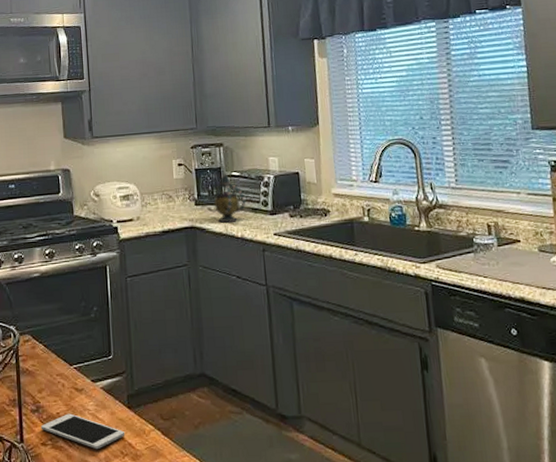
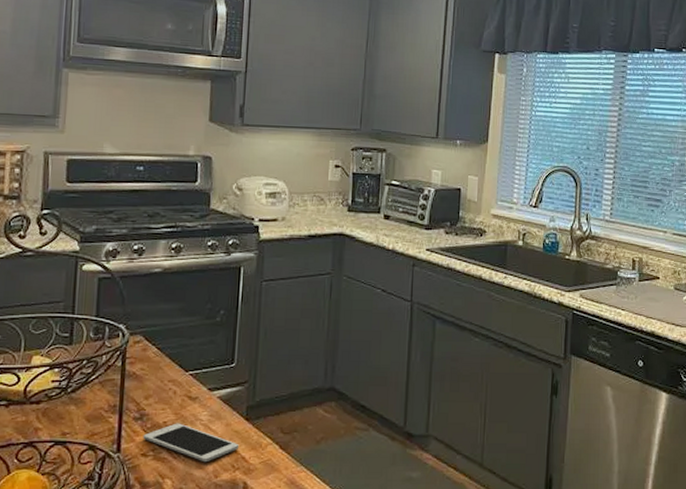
teapot: present [206,174,246,223] -> none [359,182,403,233]

